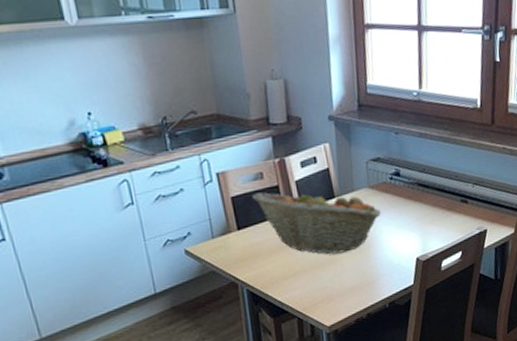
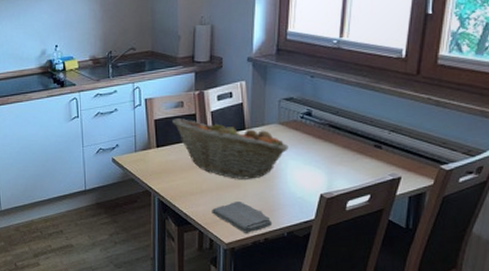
washcloth: none [309,277,374,312] -> present [212,200,273,233]

